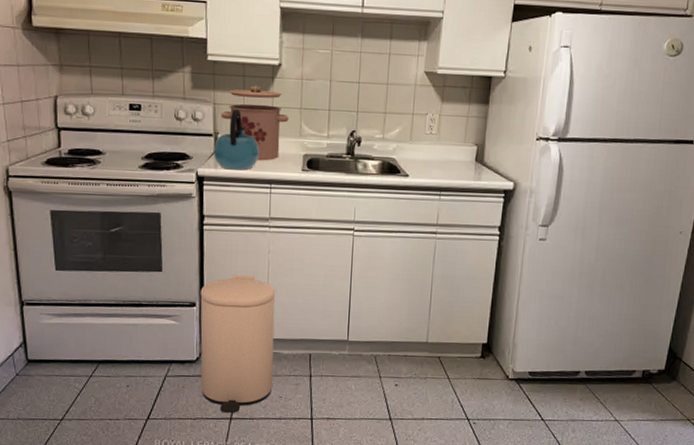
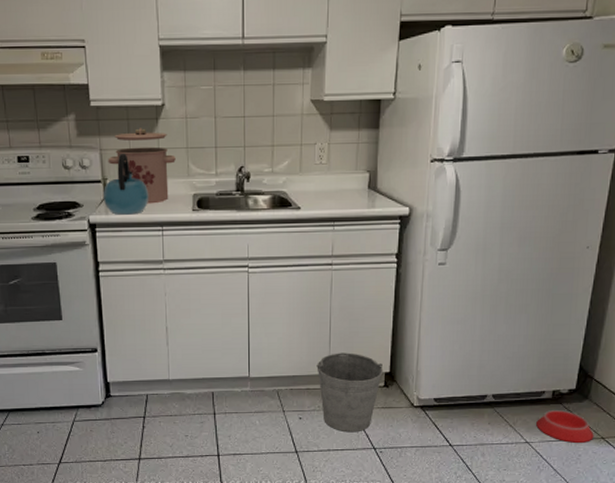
pedal bin: present [200,275,276,413] -> none [101,319,178,453]
bucket: none [415,321,480,402] -> present [317,353,383,433]
pet bowl: none [626,390,681,423] -> present [536,410,594,443]

